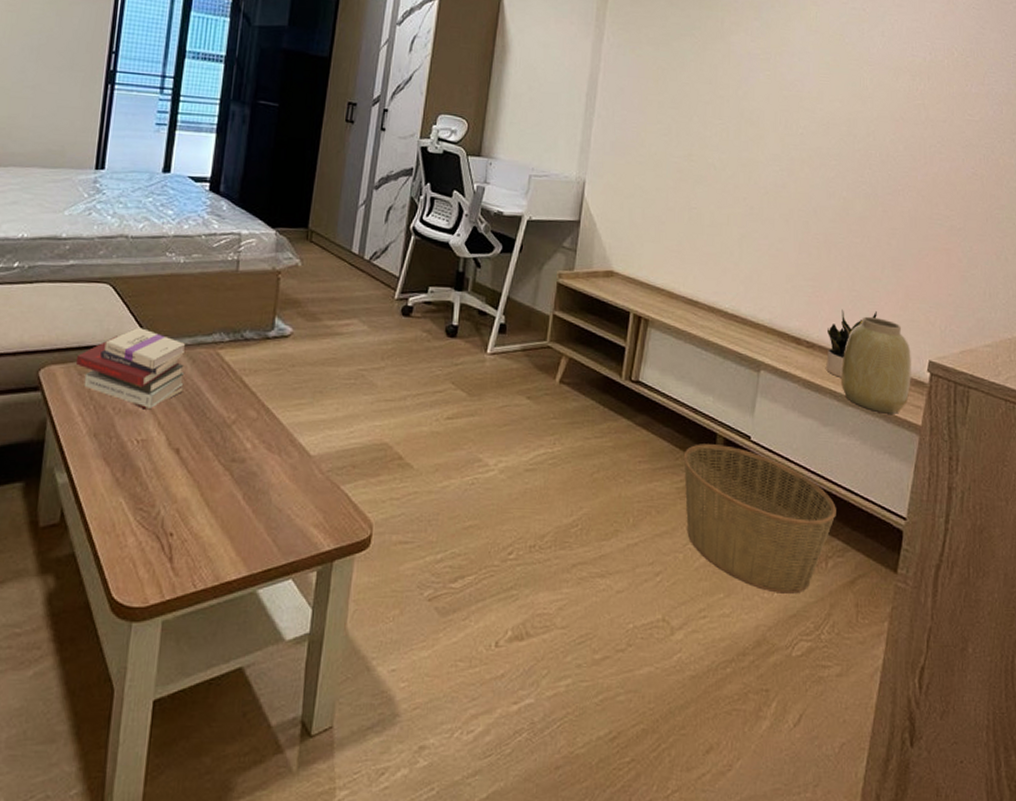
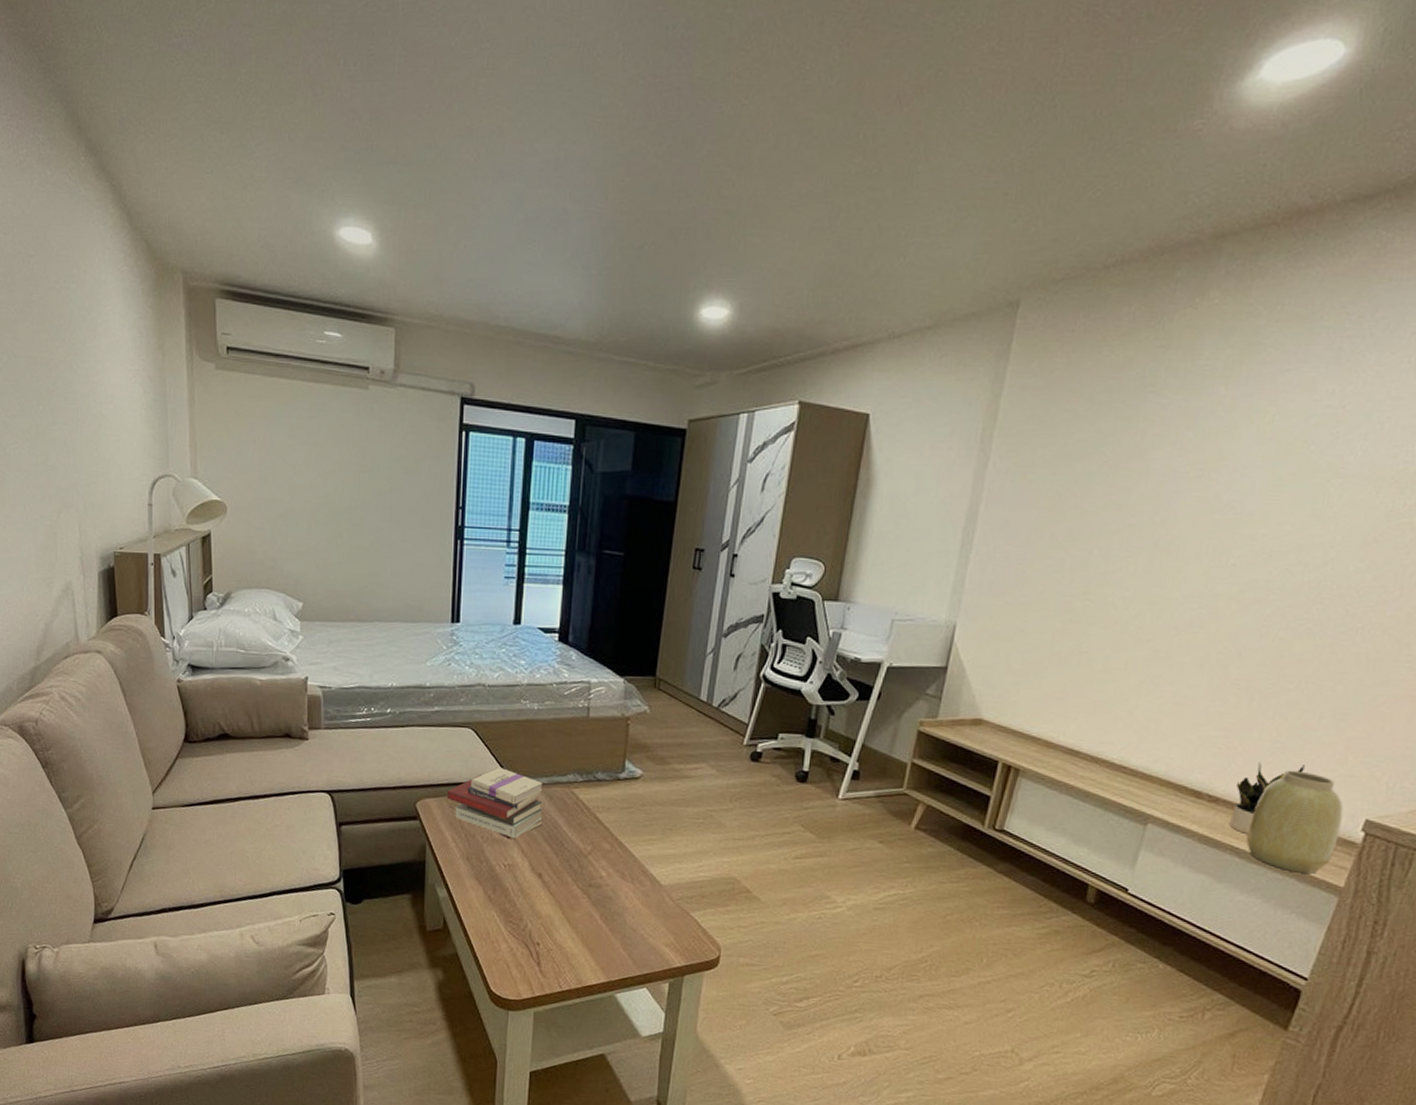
basket: present [683,444,836,594] -> none [1045,893,1223,1040]

